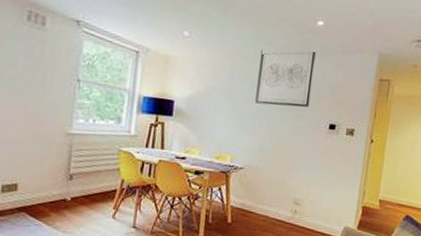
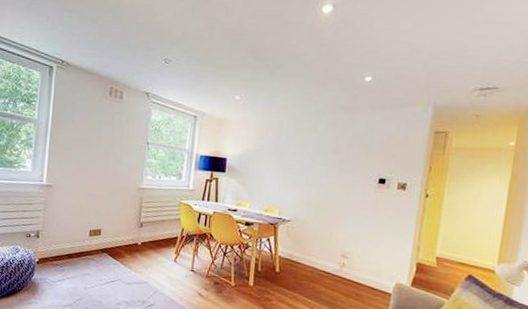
wall art: present [255,50,316,107] -> none [302,107,364,162]

